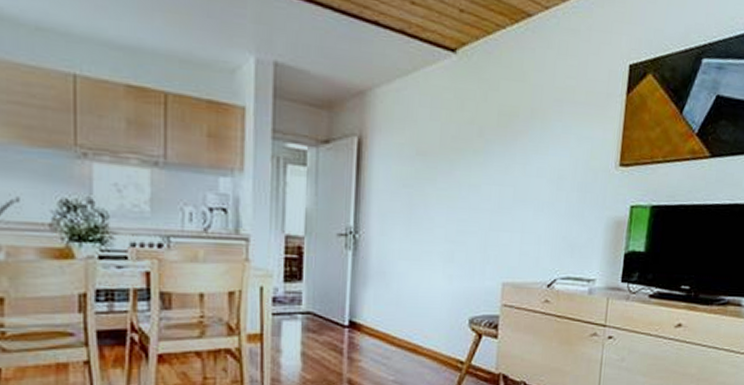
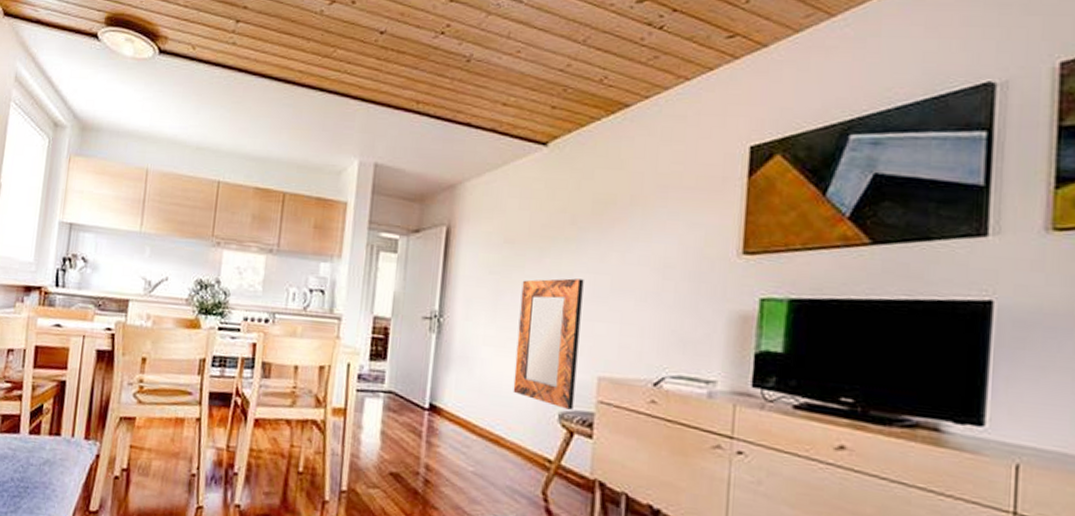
home mirror: none [428,190,490,314] -> present [513,278,584,410]

